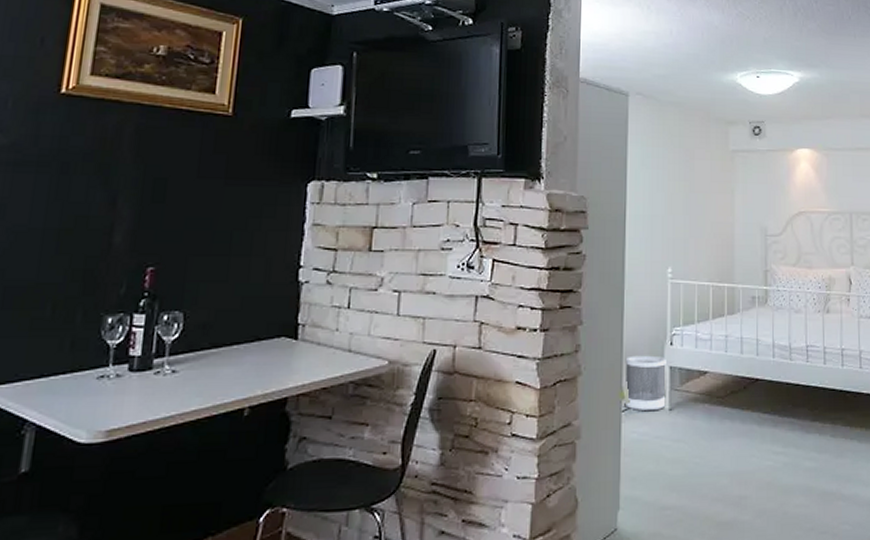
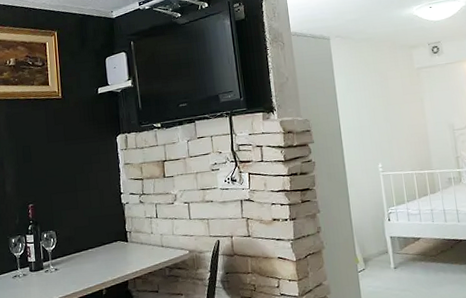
wastebasket: present [624,355,666,412] -> none [355,229,391,271]

